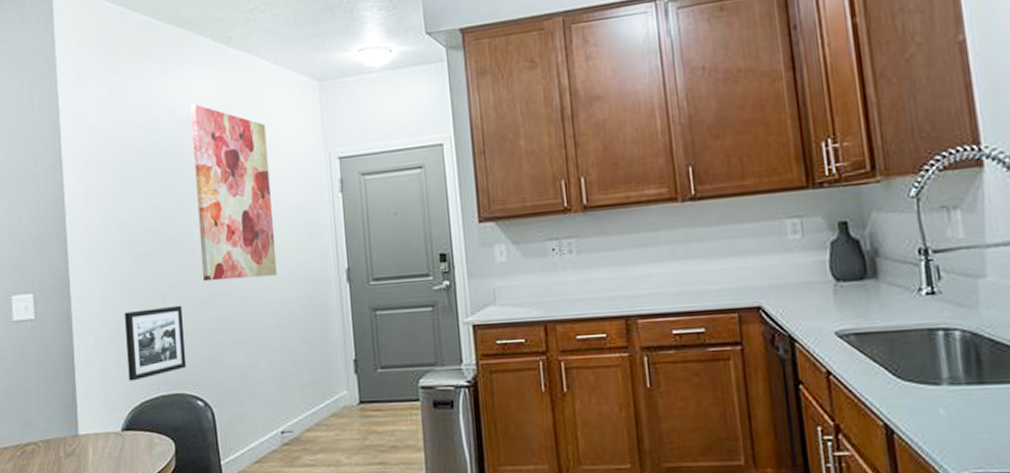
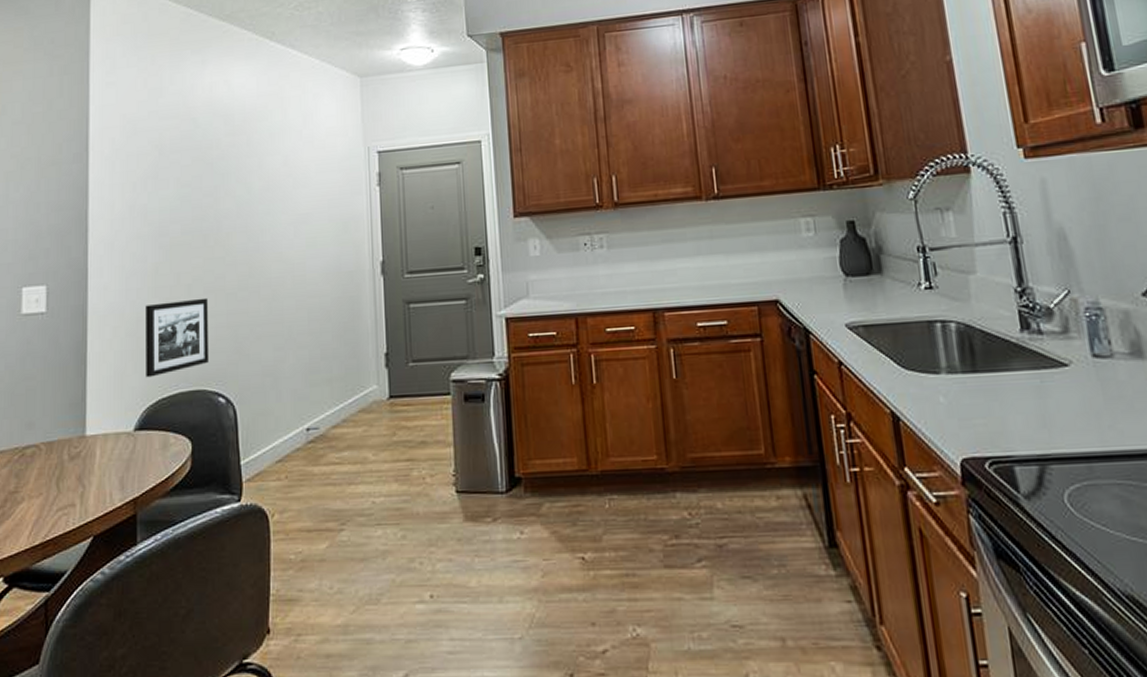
wall art: present [191,104,278,282] -> none [229,96,310,274]

